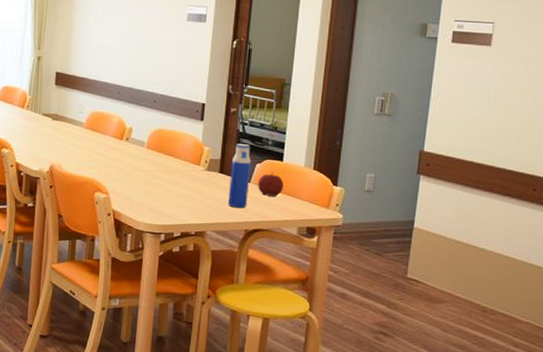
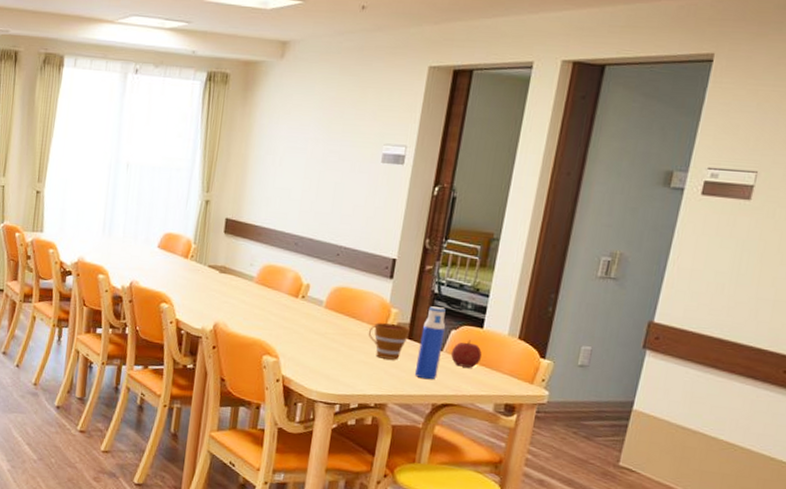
cup: none [185,159,222,192] -> present [368,322,411,360]

